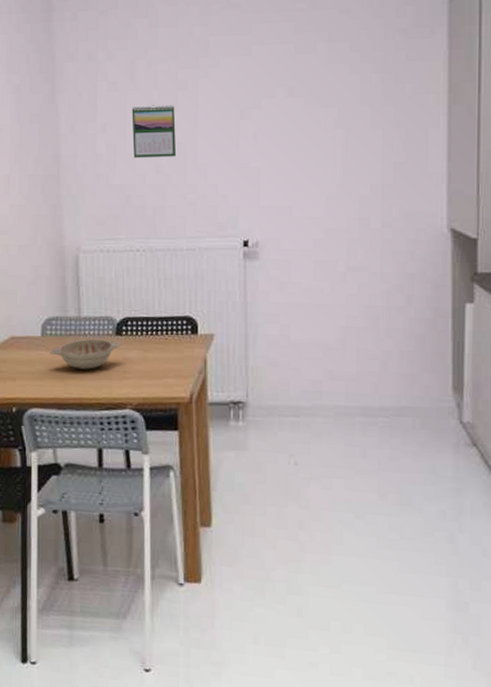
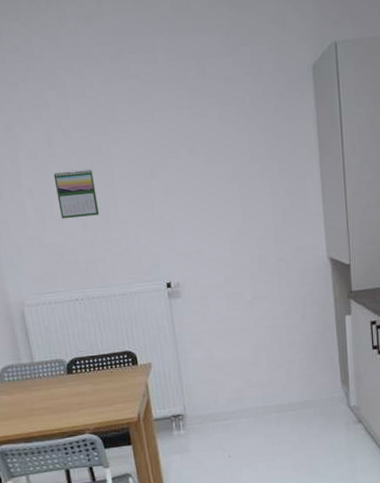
decorative bowl: present [49,338,121,370] -> none [9,379,73,407]

